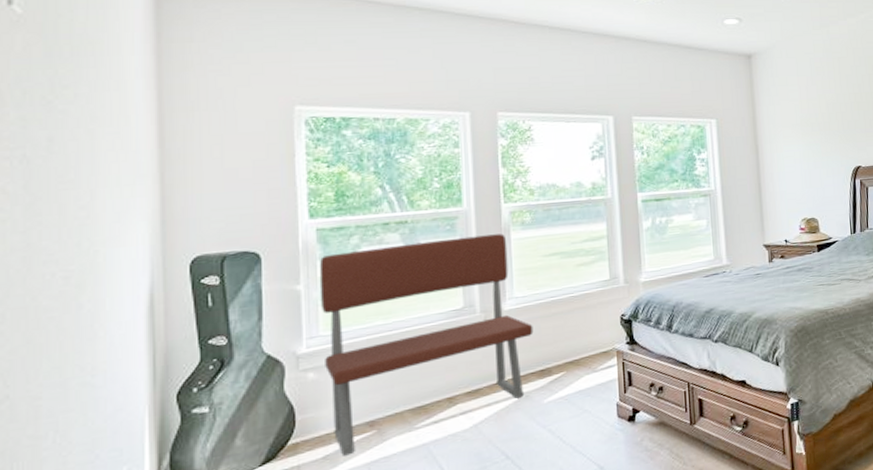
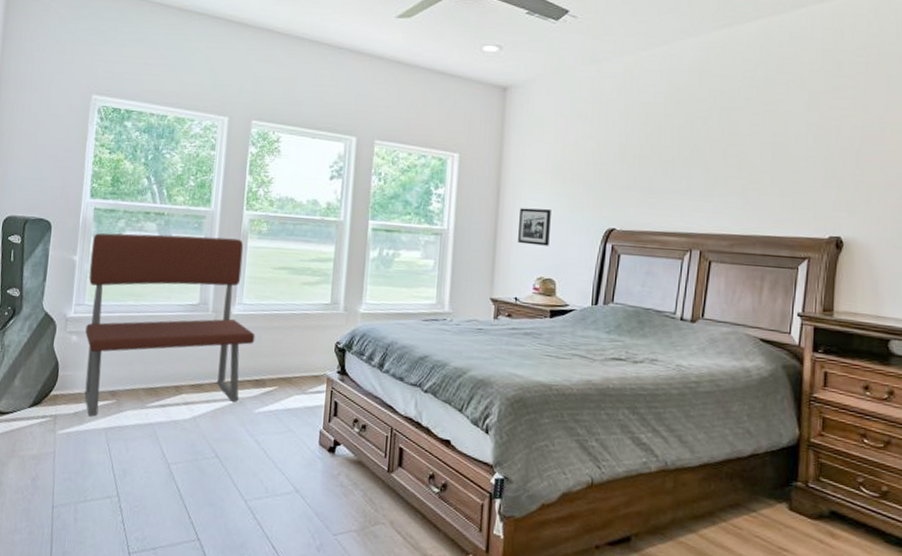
picture frame: none [778,158,808,192] -> present [518,208,551,246]

